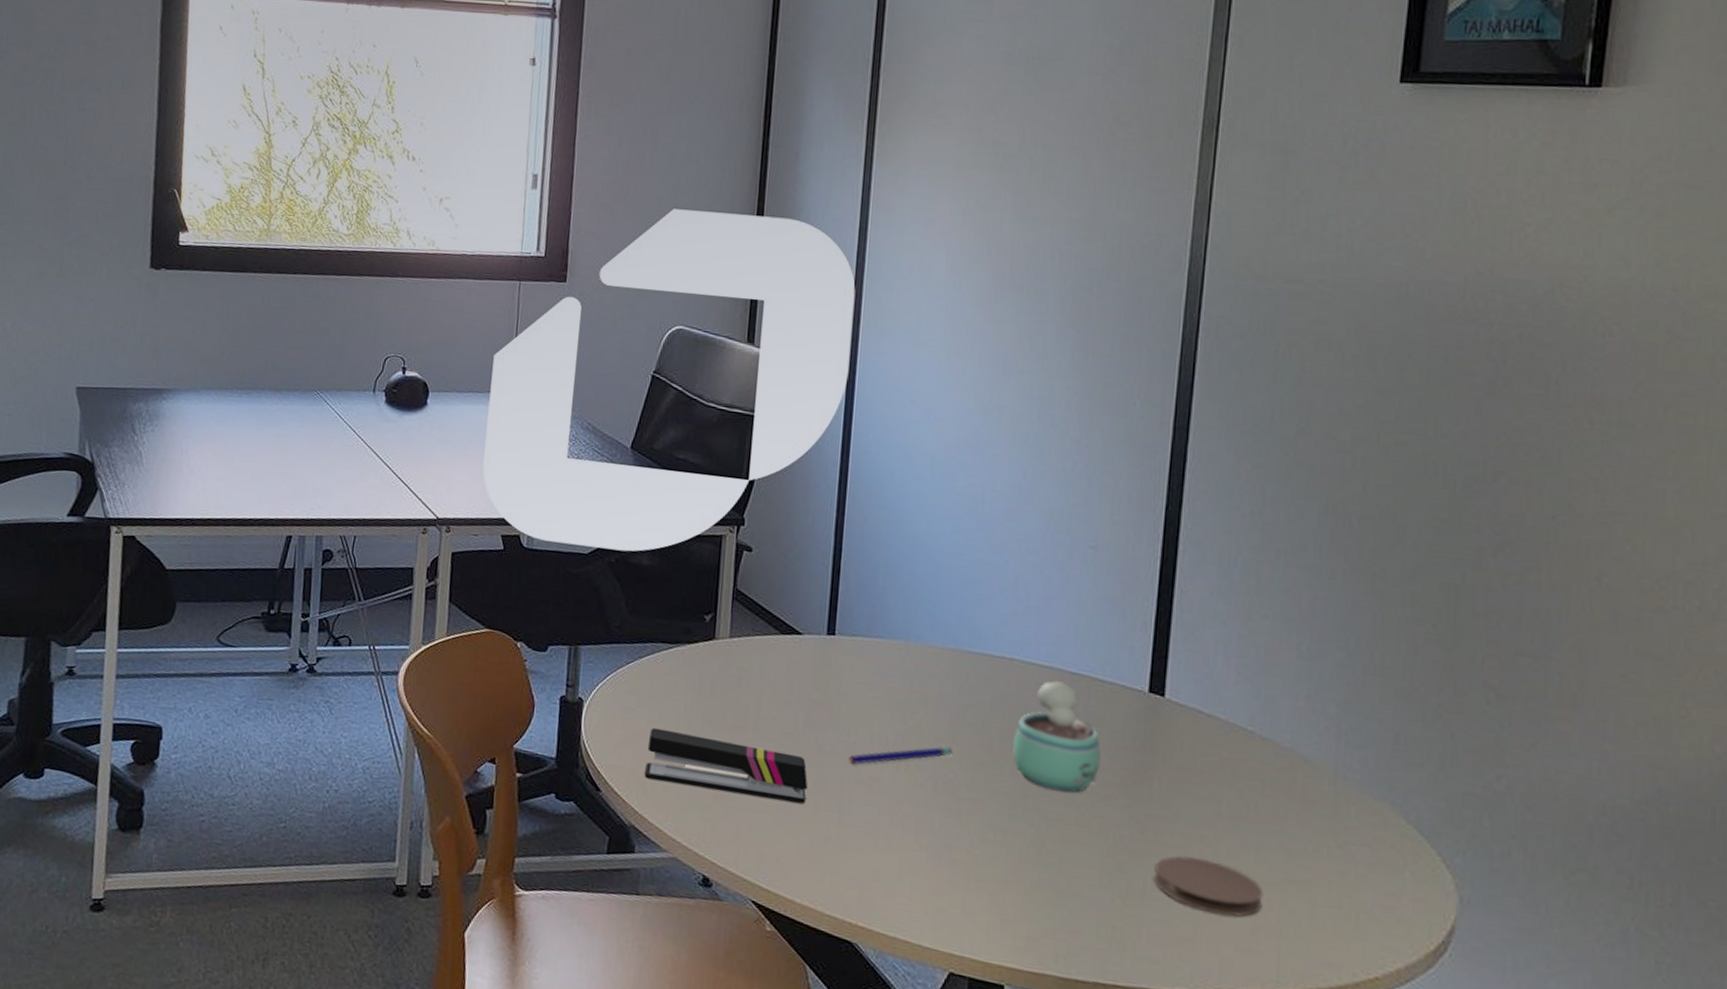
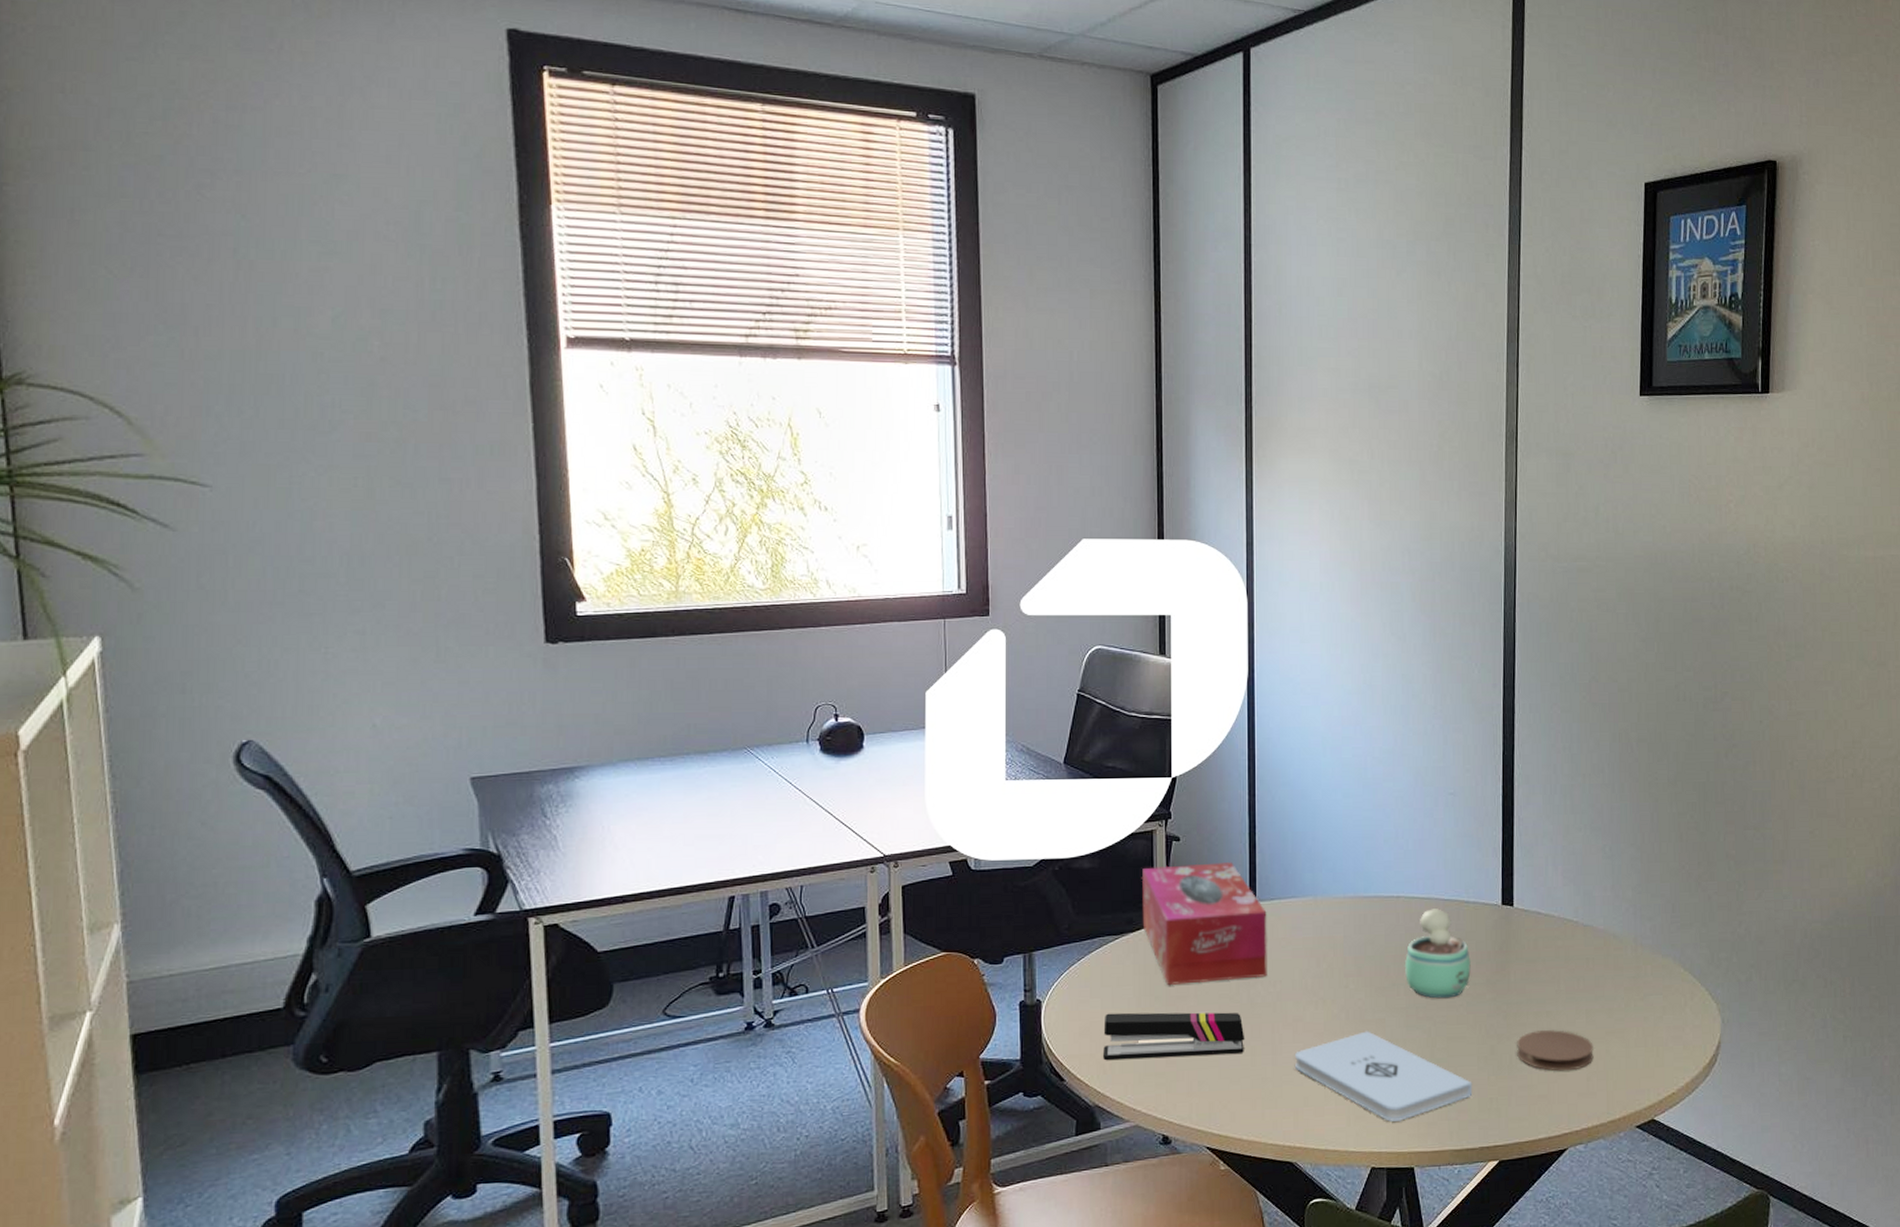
tissue box: none [701,575,847,722] -> present [1141,862,1267,986]
pen: present [849,746,953,765] -> none [1277,980,1359,1011]
notepad: none [864,809,1090,926] -> present [1294,1031,1473,1122]

